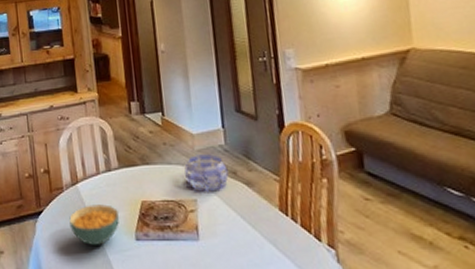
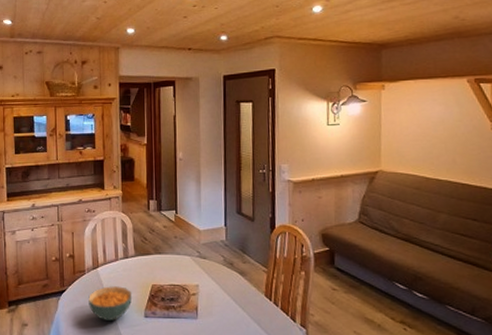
decorative orb: present [184,154,229,192] -> none [191,248,226,279]

